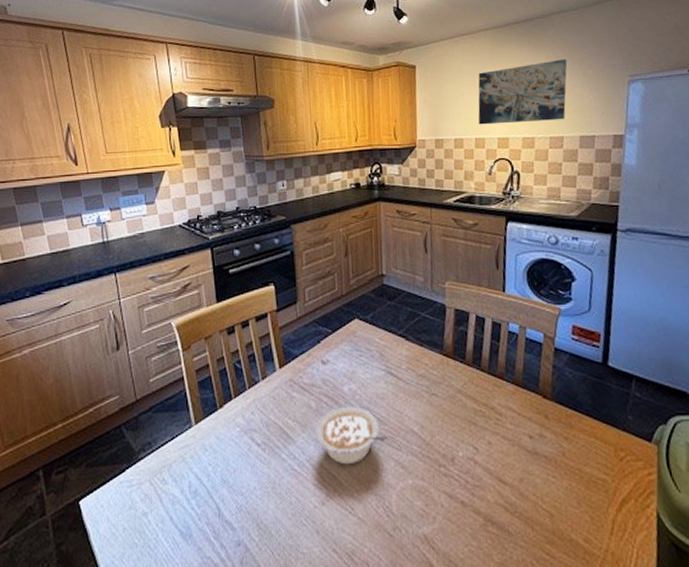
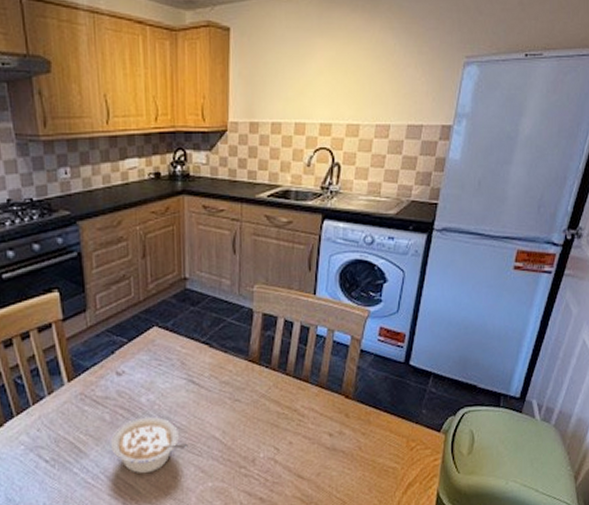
wall art: present [478,59,567,125] -> none [299,32,403,107]

